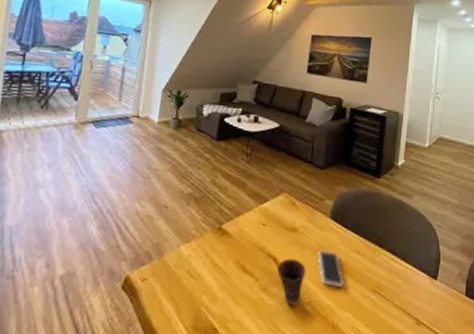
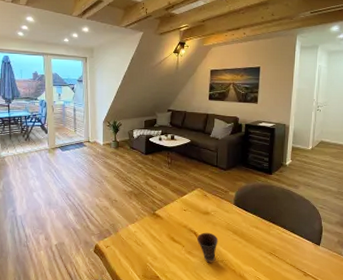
smartphone: present [318,250,344,287] -> none [226,226,247,251]

